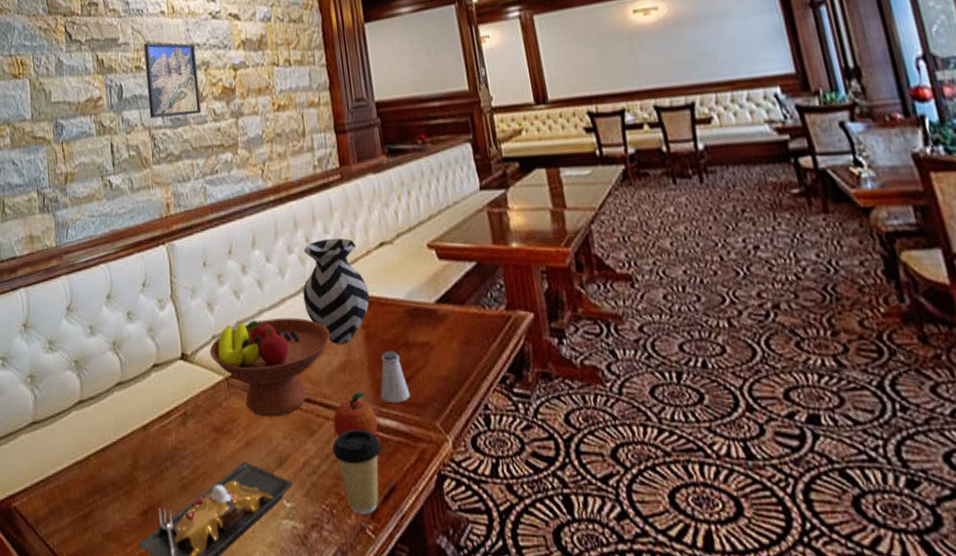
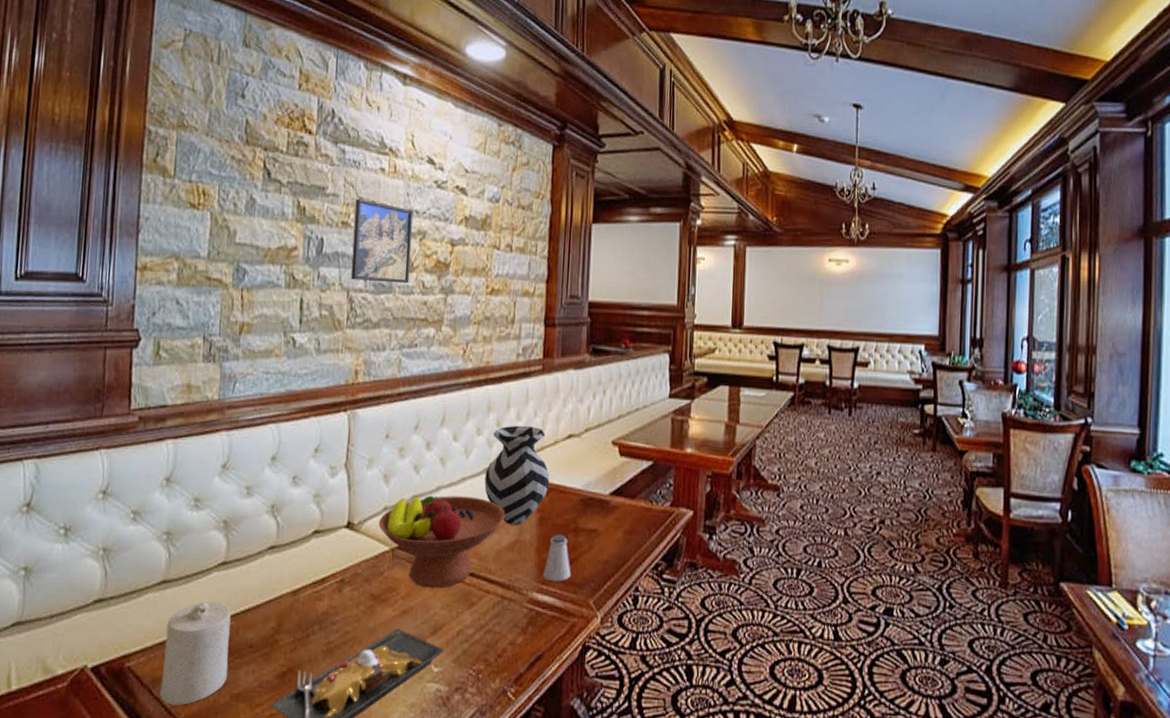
candle: none [40,440,98,545] -> present [160,602,231,706]
coffee cup: present [332,428,382,515] -> none [488,602,536,679]
fruit: present [333,391,378,437] -> none [494,569,536,611]

